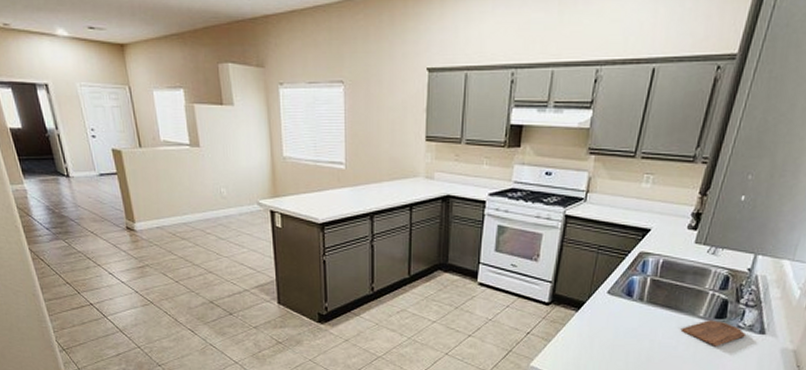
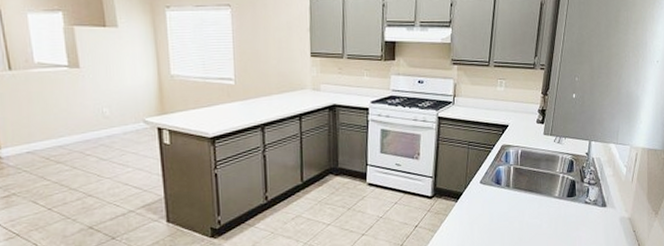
cutting board: present [682,320,745,347] -> none [543,199,592,222]

